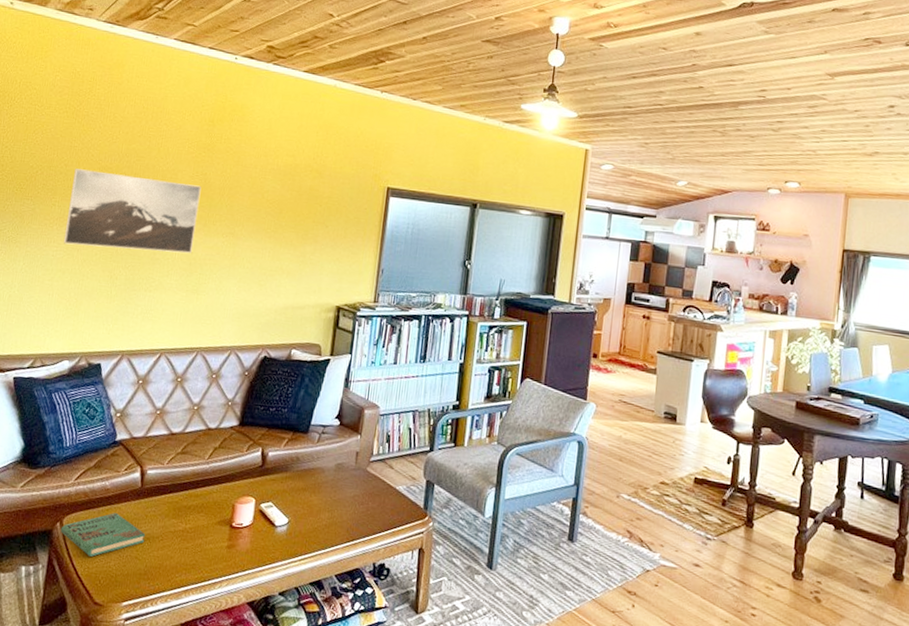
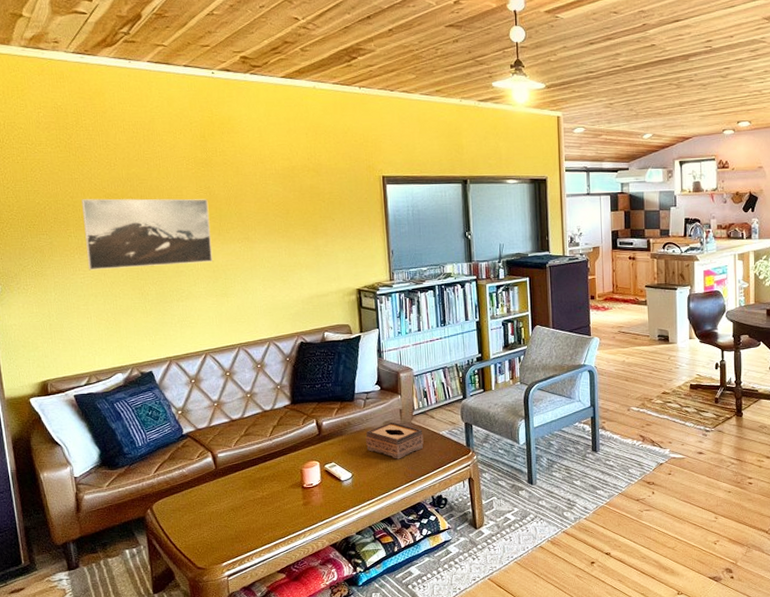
book: present [60,513,145,557] -> none [152,494,229,532]
tissue box: none [311,464,378,511] -> present [365,421,424,459]

